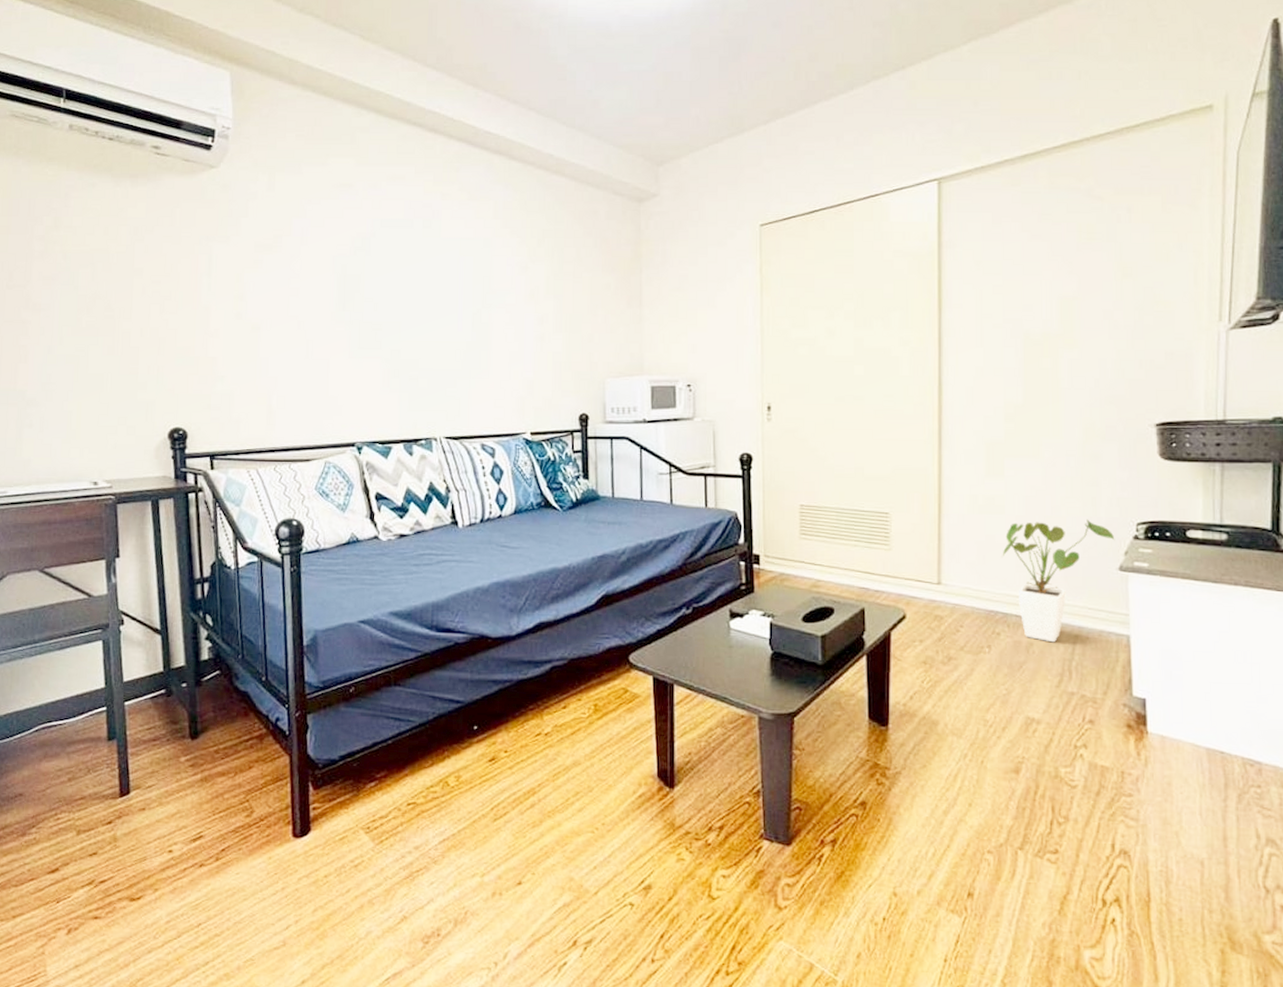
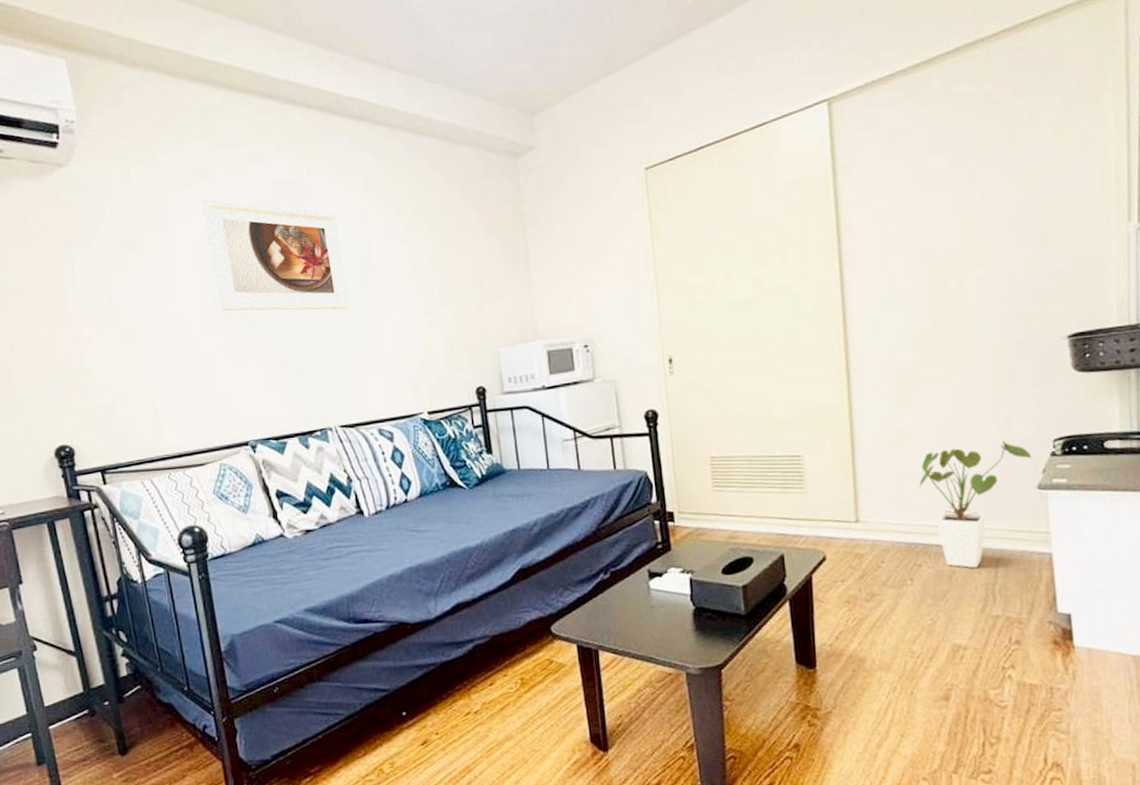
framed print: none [337,210,467,327] -> present [200,198,350,312]

